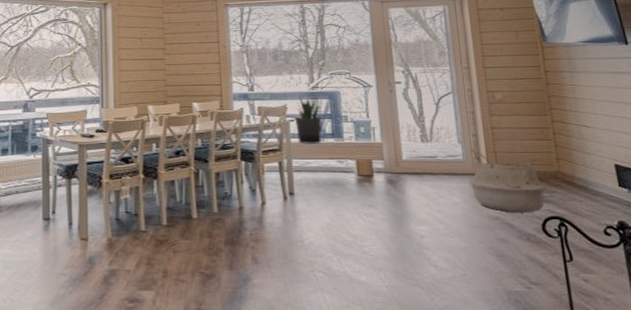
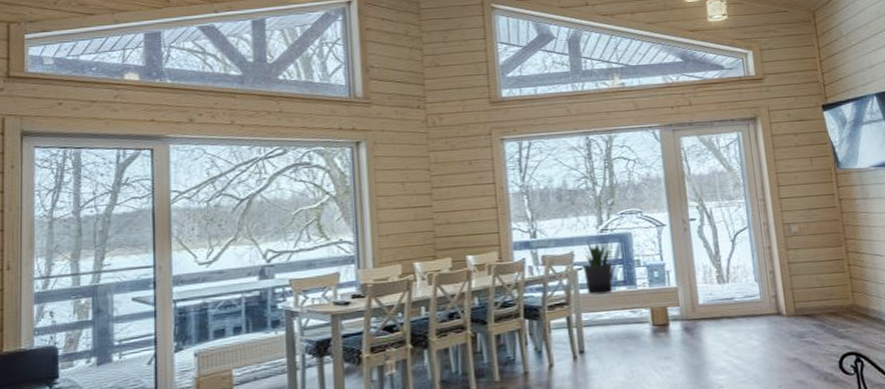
woven basket: present [470,149,546,213] -> none [768,287,842,353]

